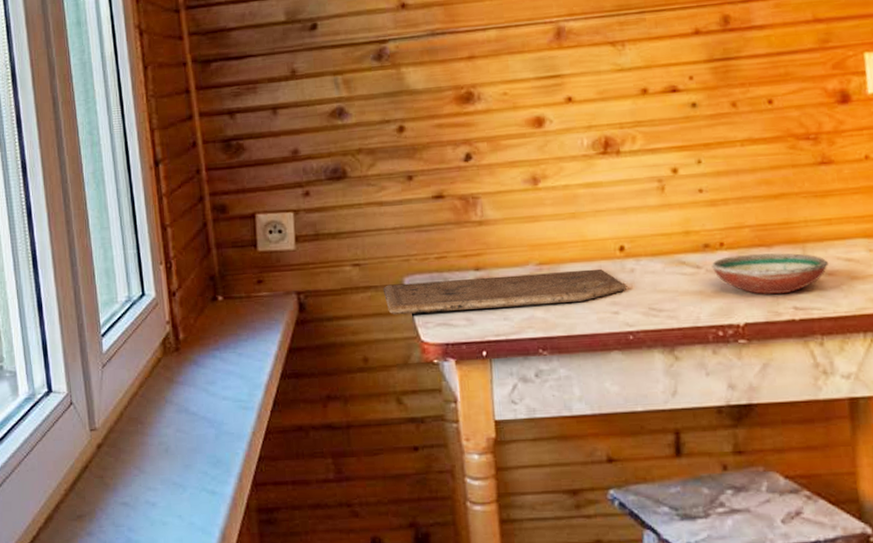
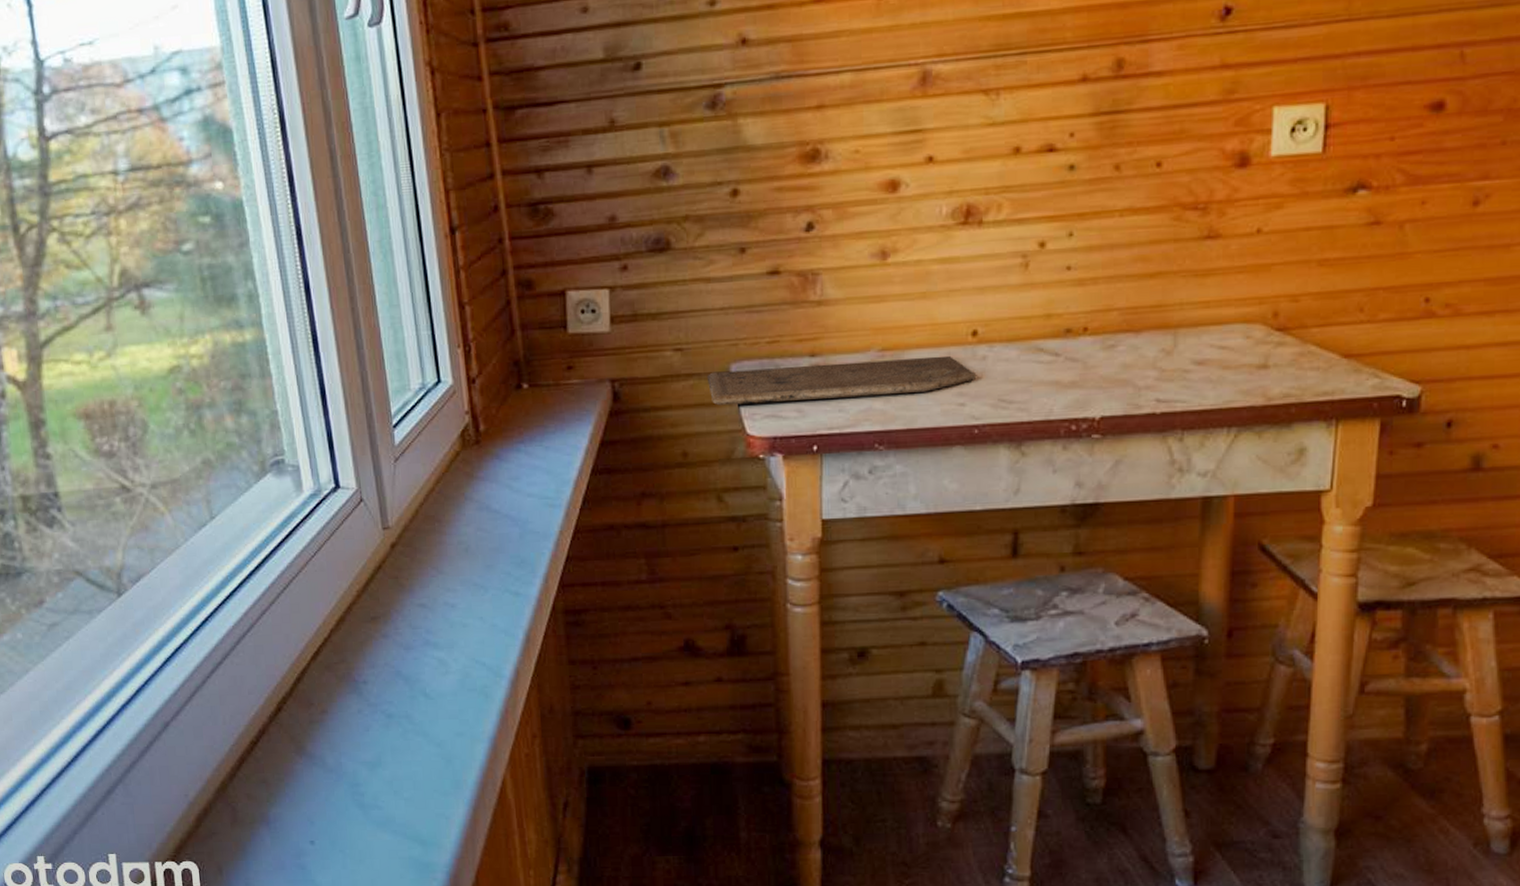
decorative bowl: present [711,253,828,295] -> none [1071,339,1200,386]

